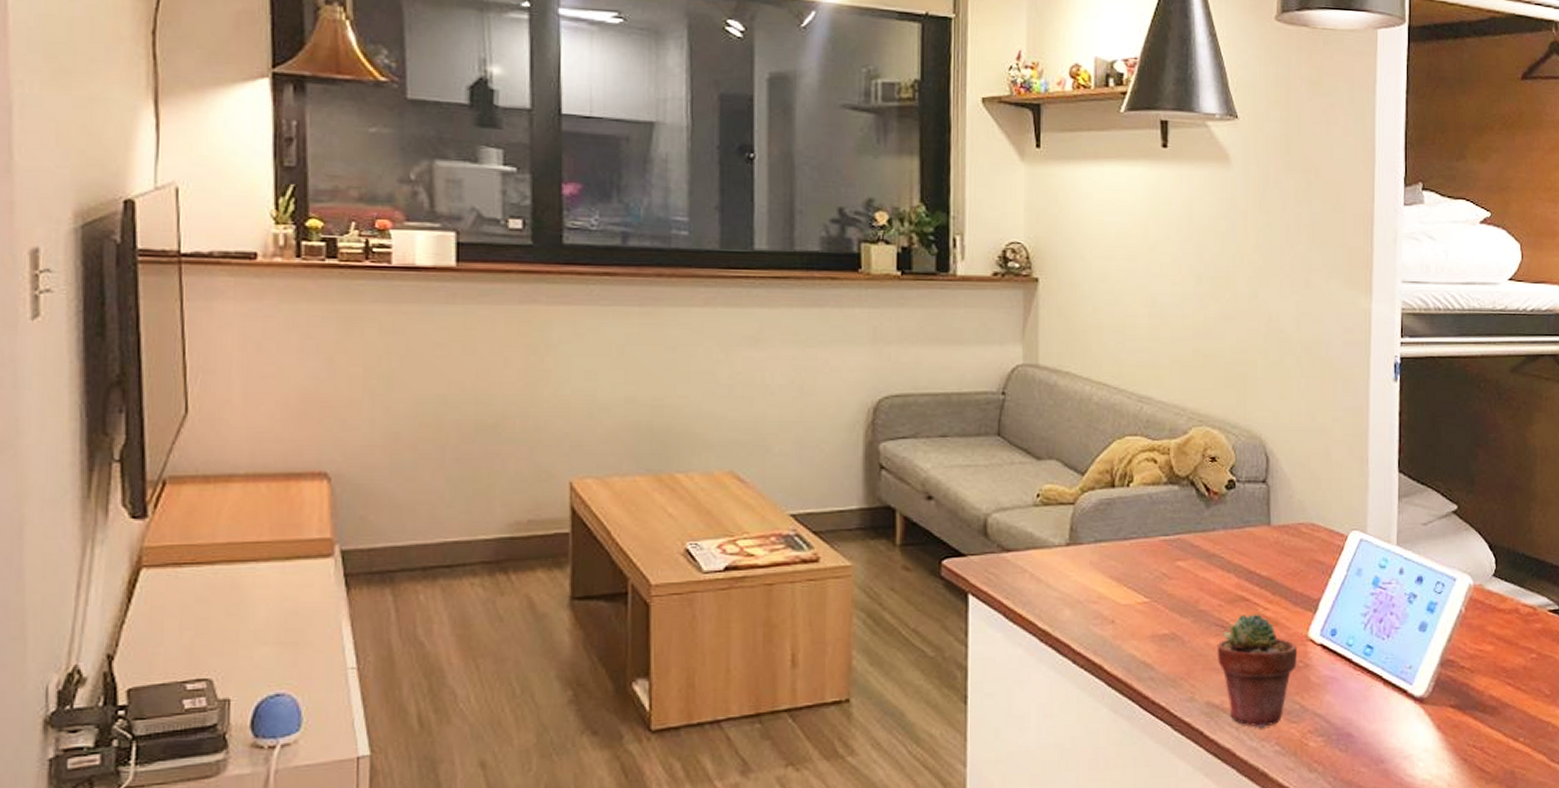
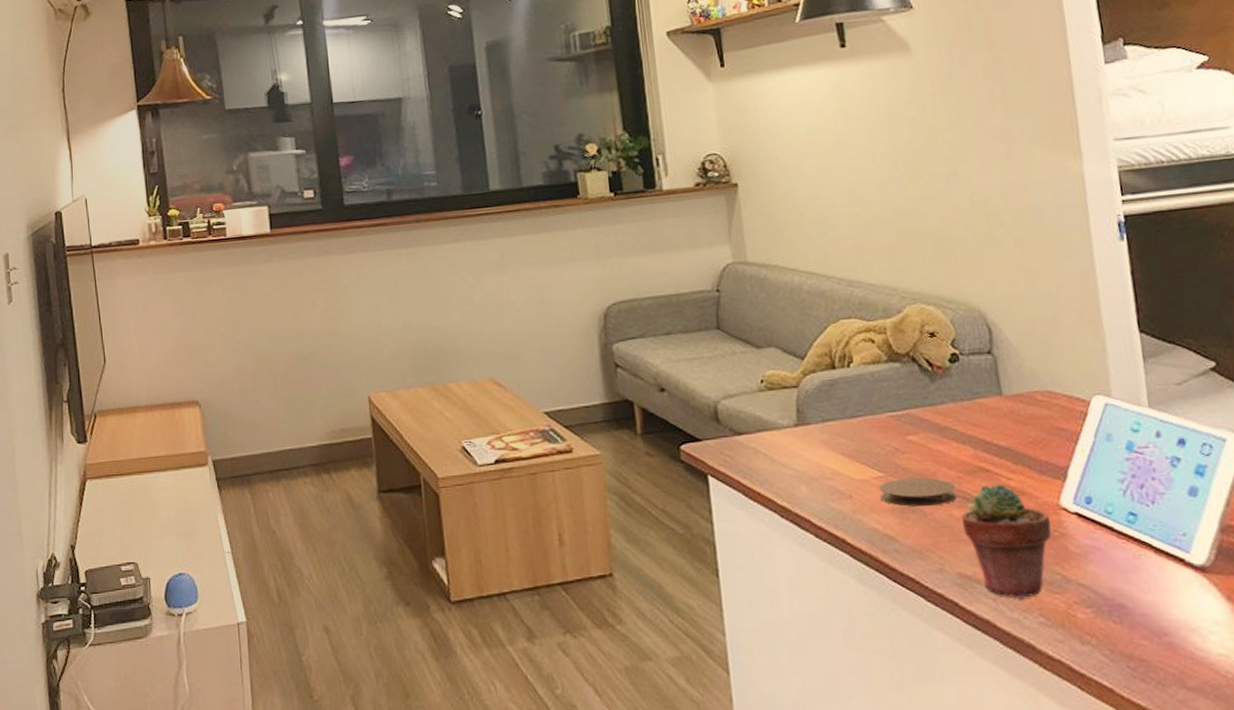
coaster: none [1142,604,1216,635] -> present [878,477,957,507]

